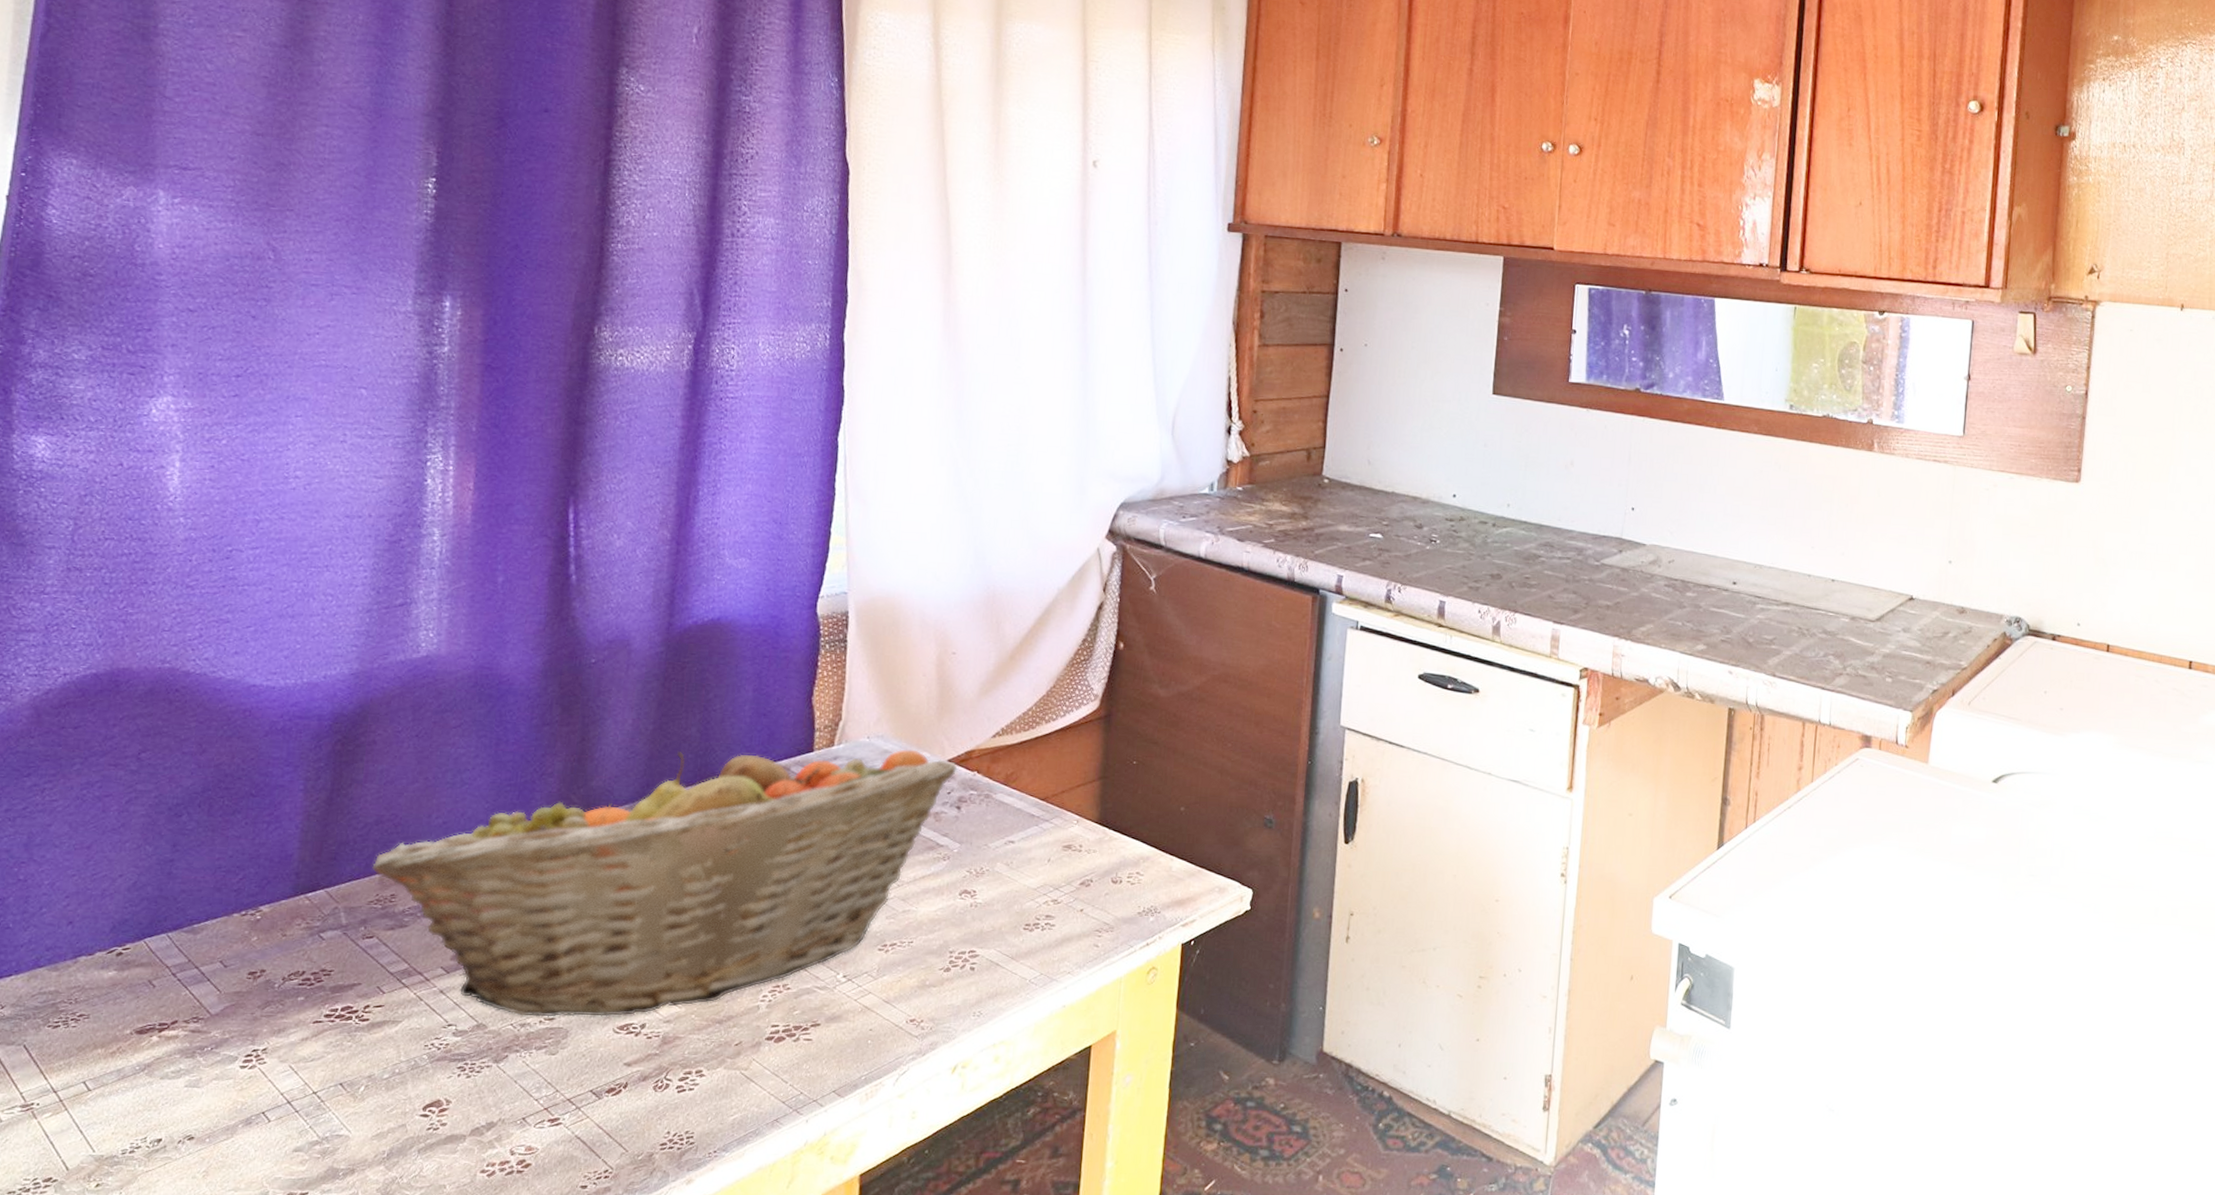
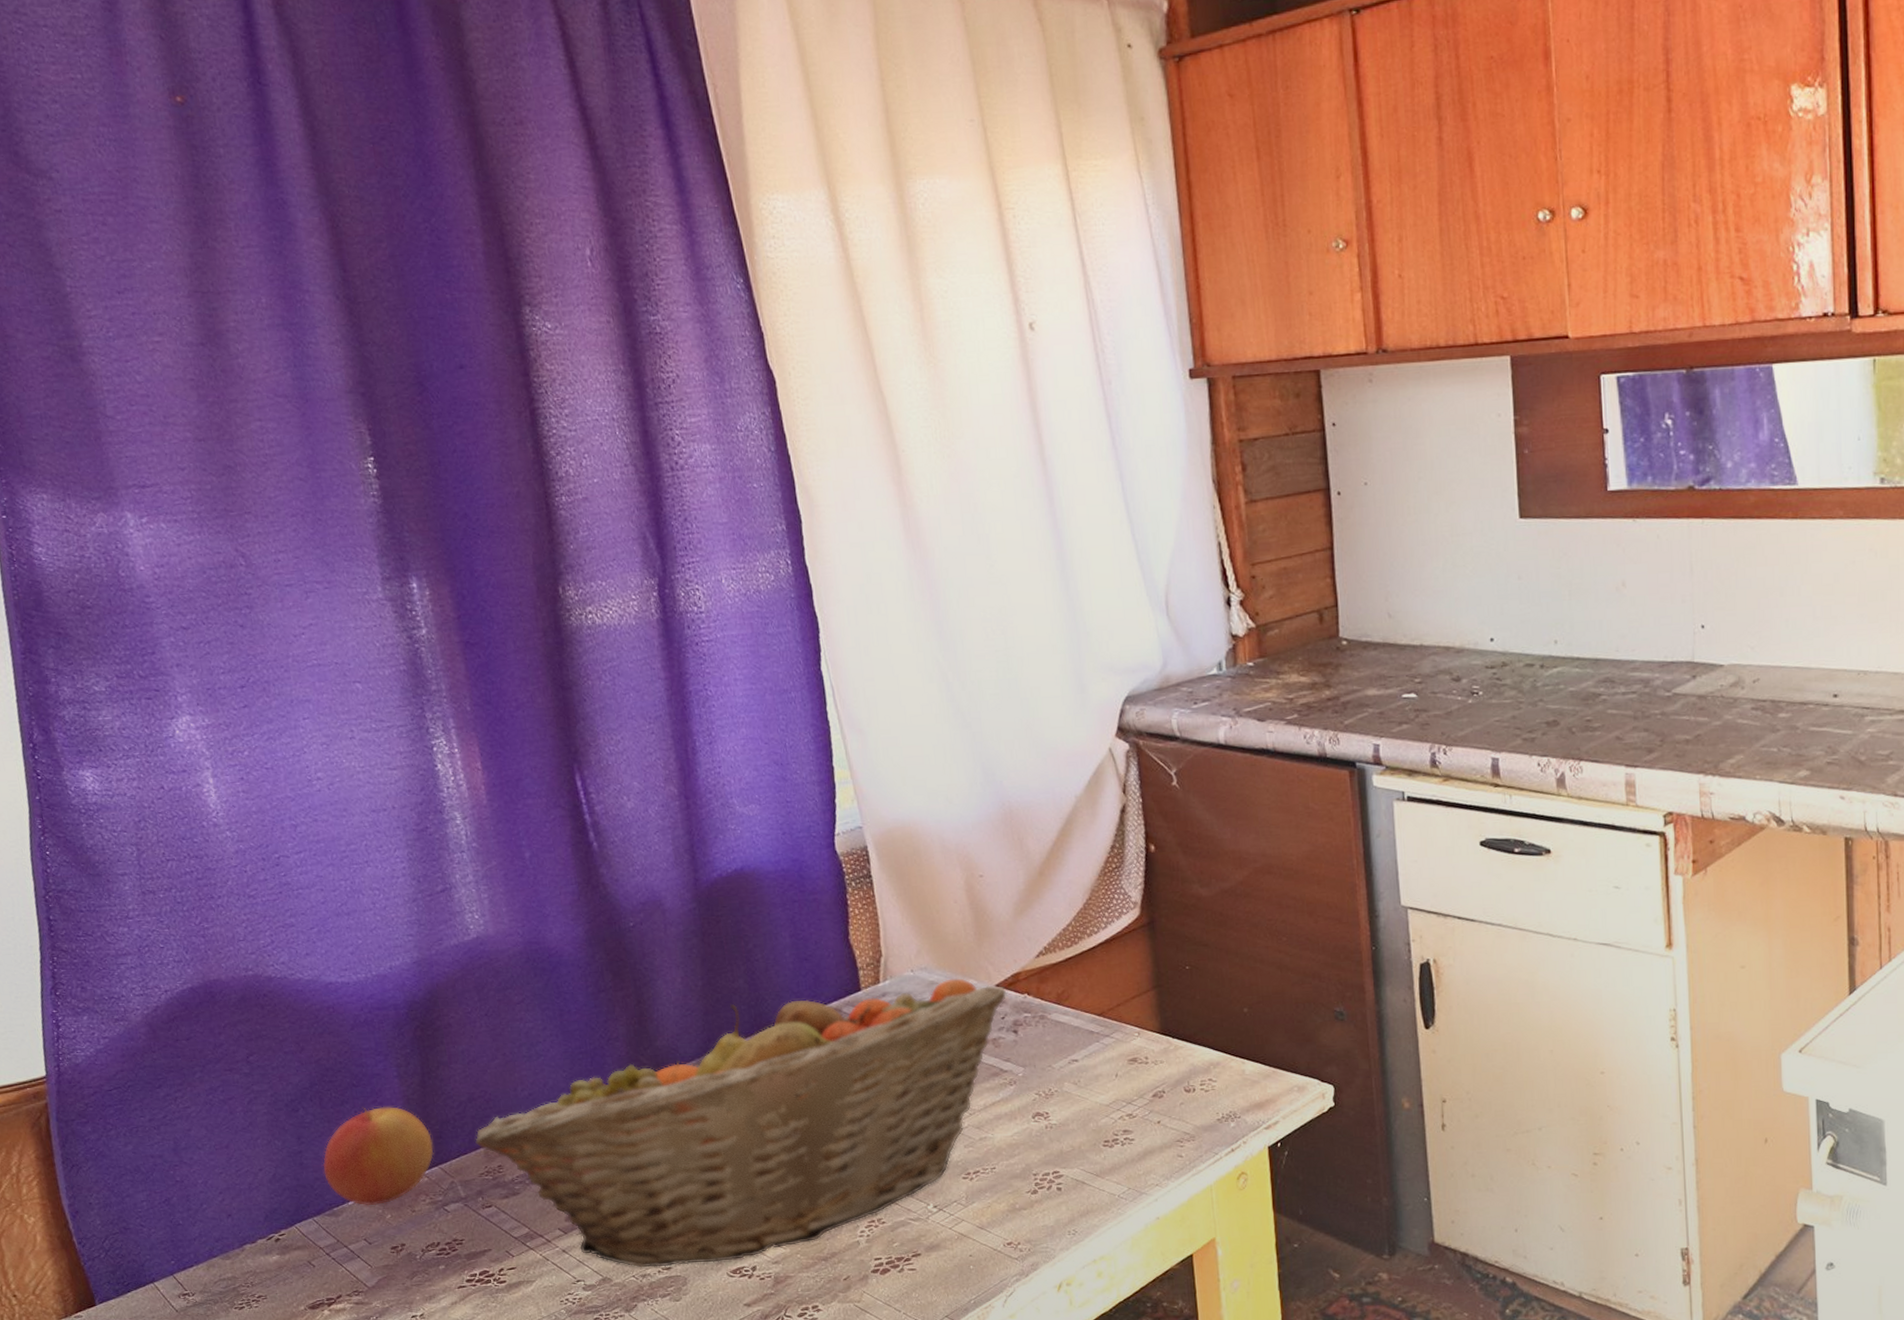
apple: none [192,819,325,926] -> present [322,1107,434,1206]

